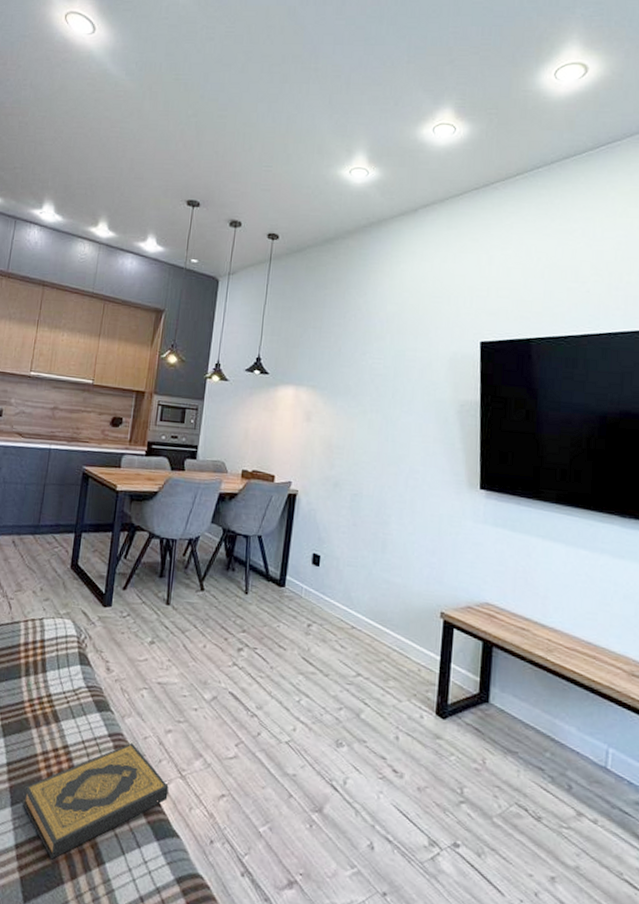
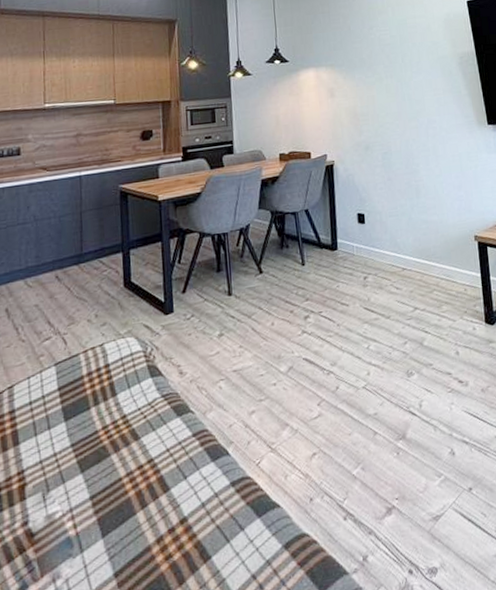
hardback book: present [22,742,169,860] -> none [113,434,262,574]

